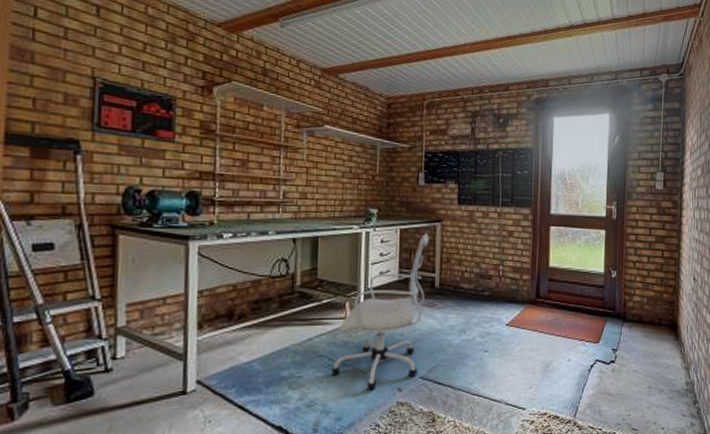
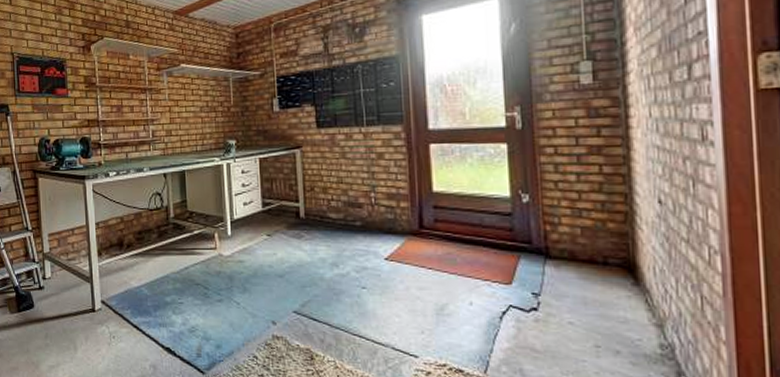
office chair: present [332,233,429,391] -> none [208,161,291,321]

